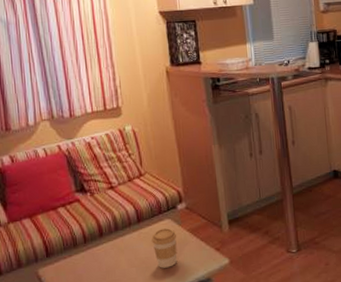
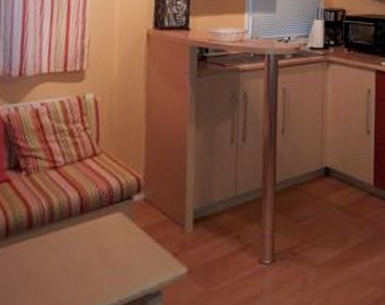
coffee cup: present [151,228,178,268] -> none [94,224,128,275]

